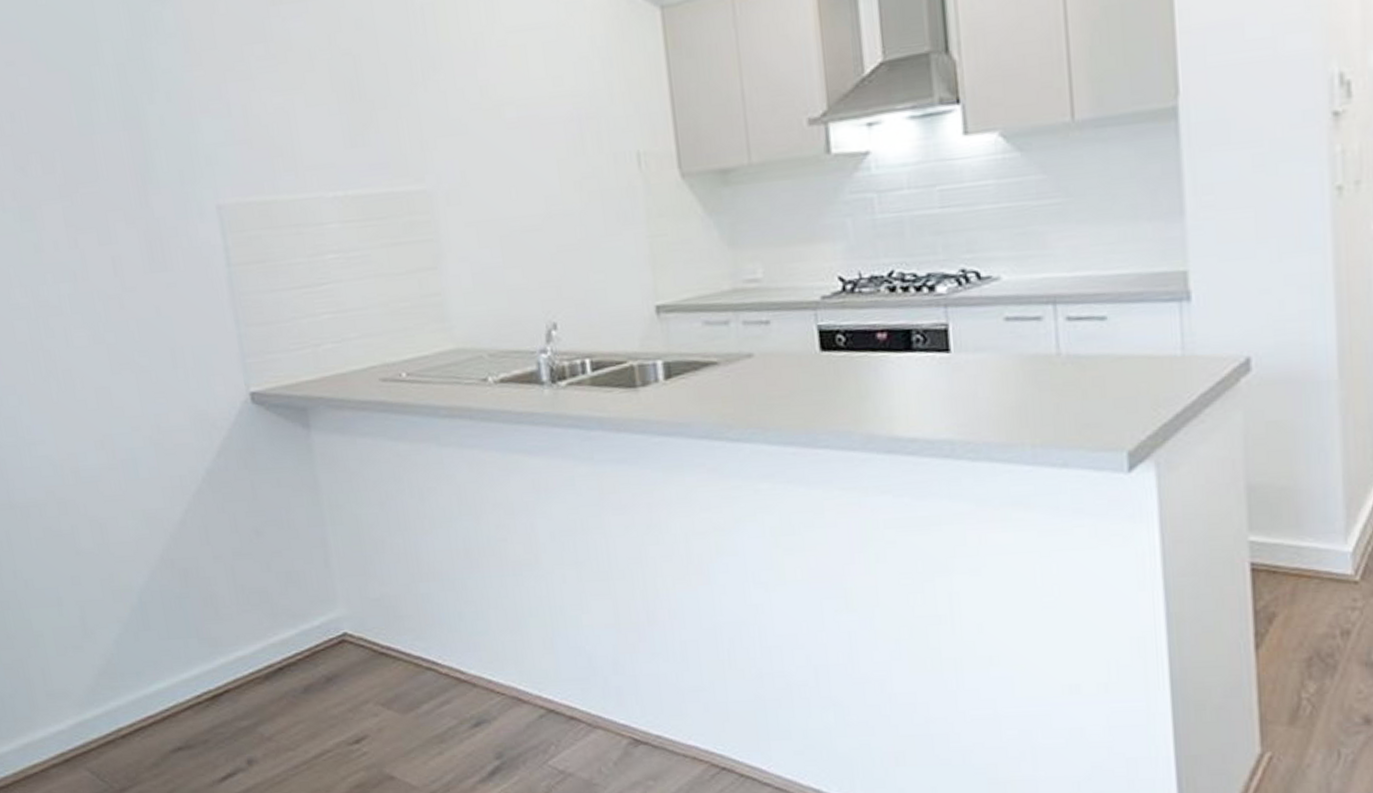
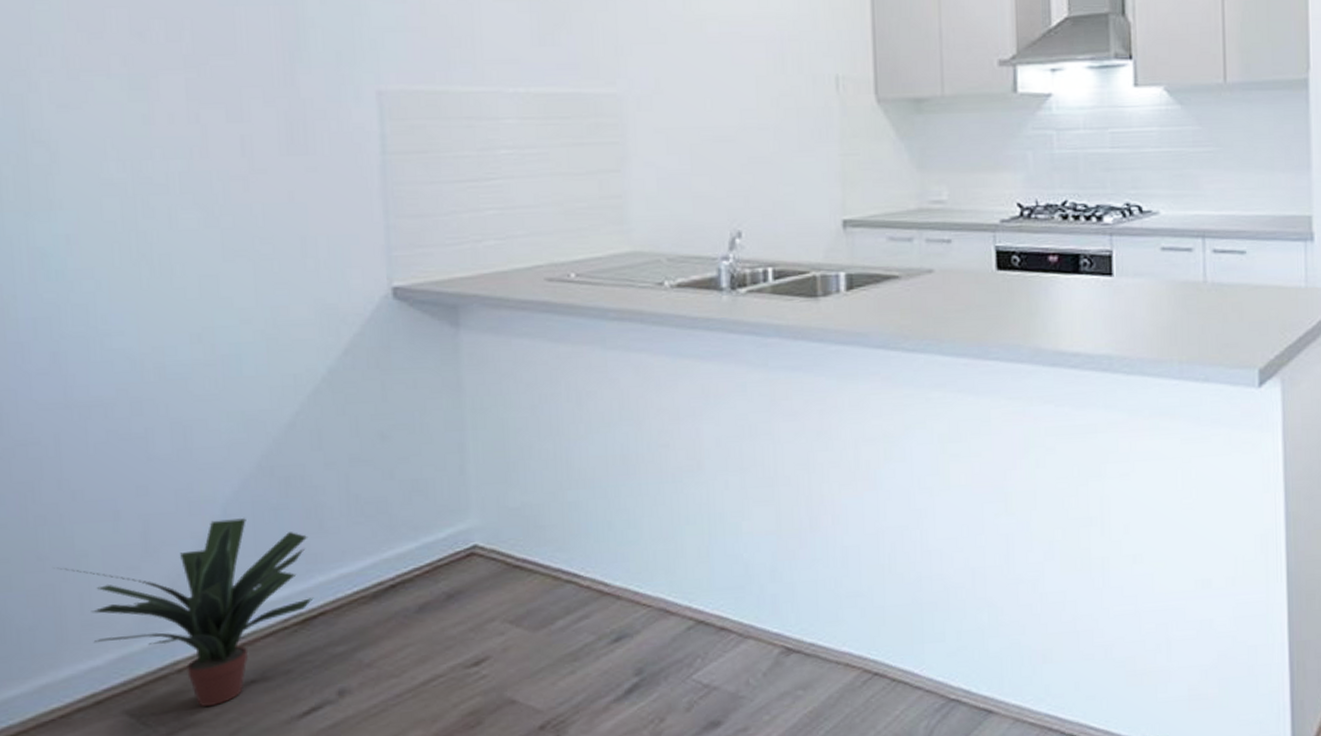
potted plant: none [22,605,219,768] -> present [57,518,314,706]

